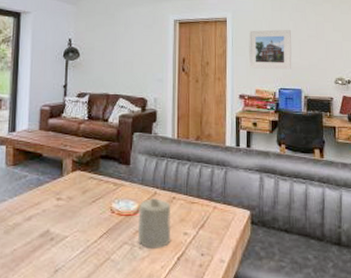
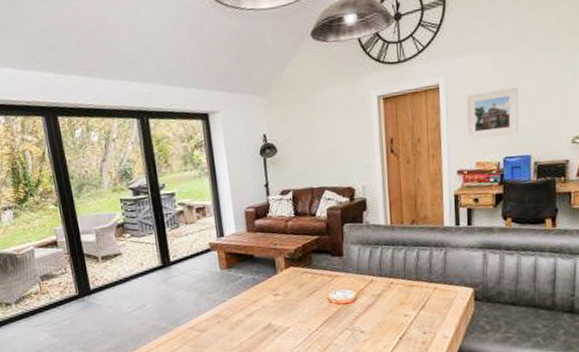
candle: present [138,197,171,249] -> none [356,284,391,332]

